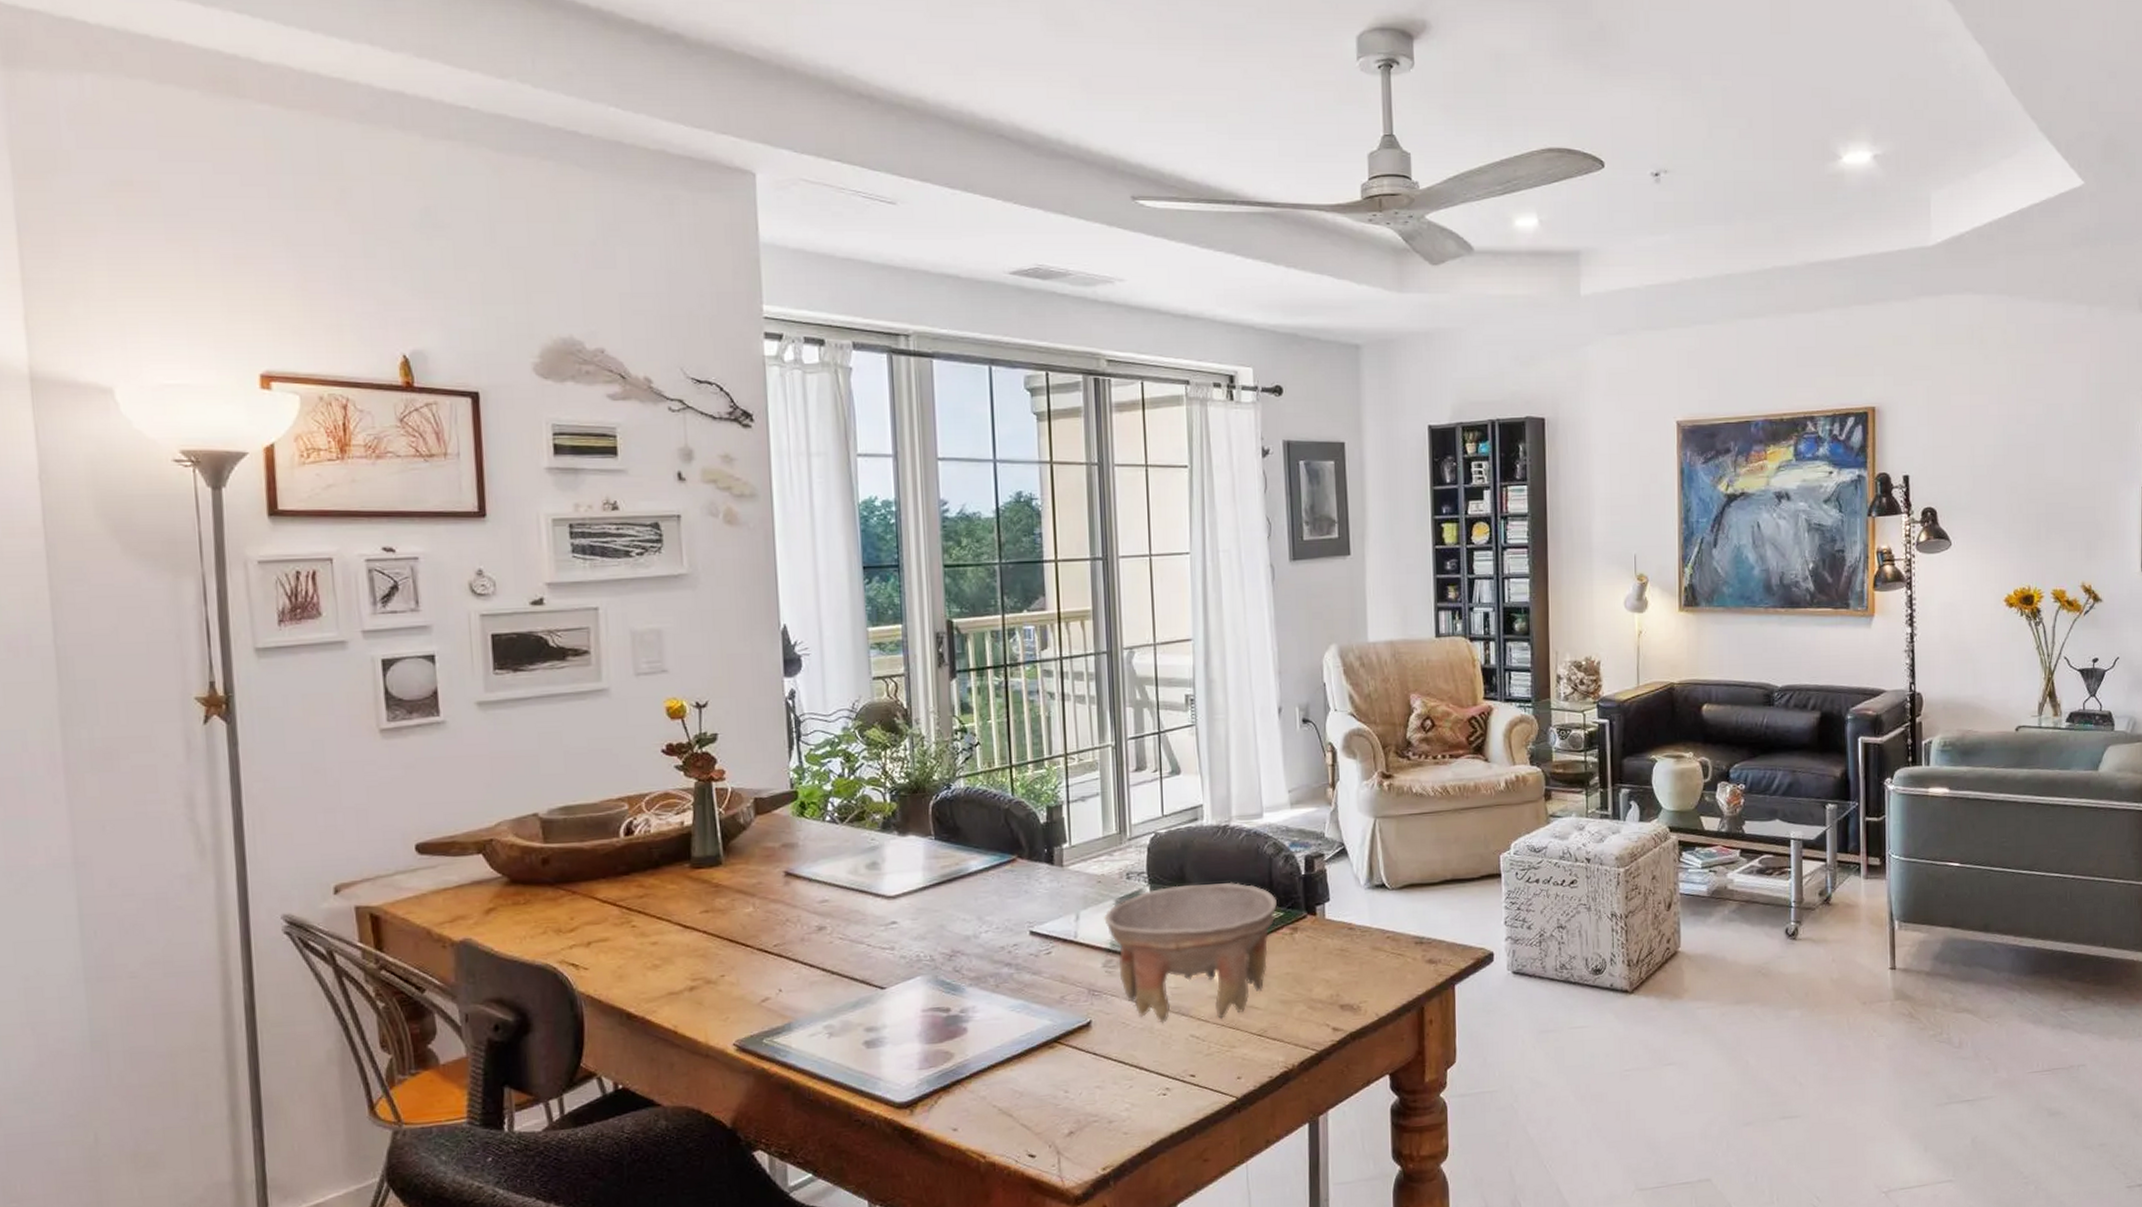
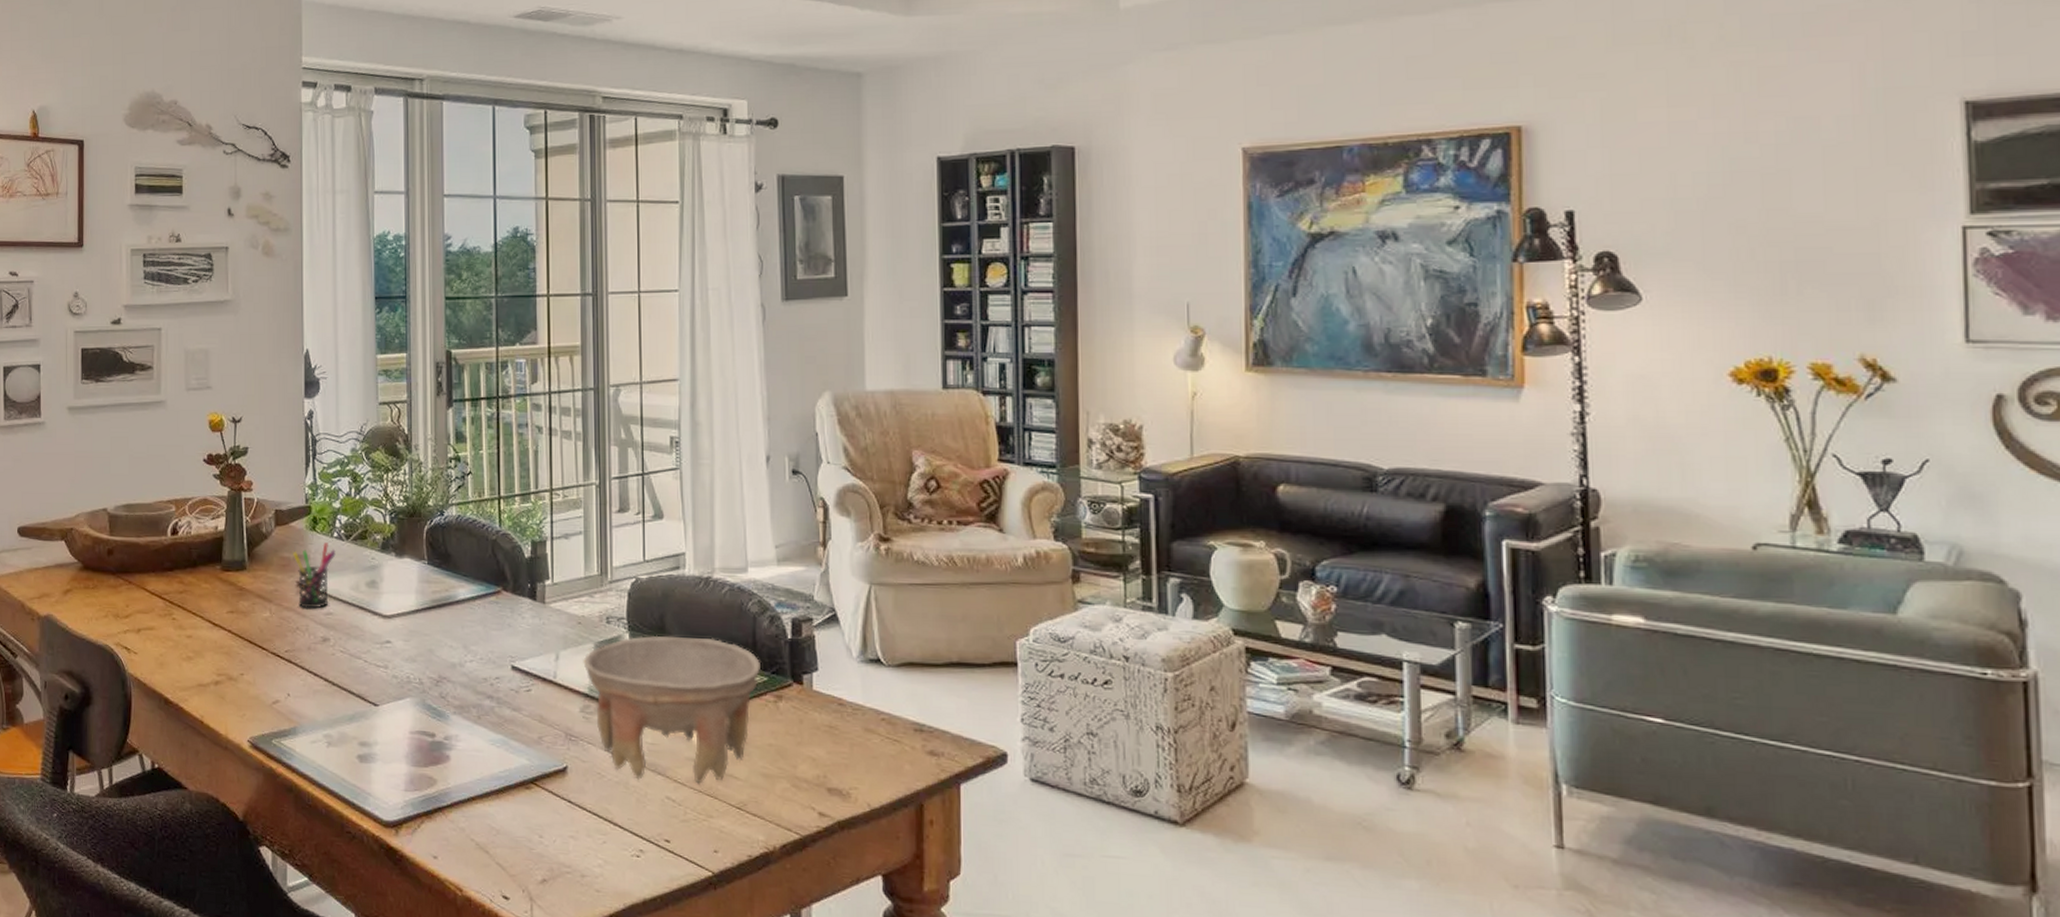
pen holder: none [778,827,829,898] -> present [293,542,336,609]

